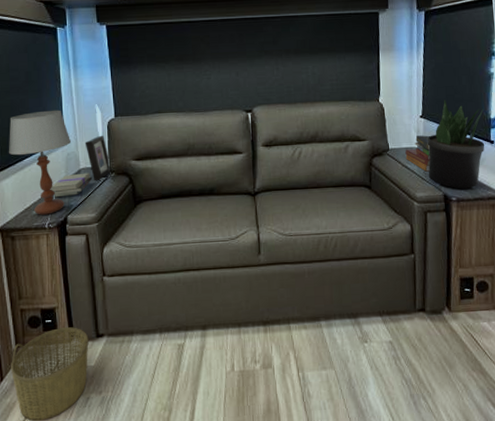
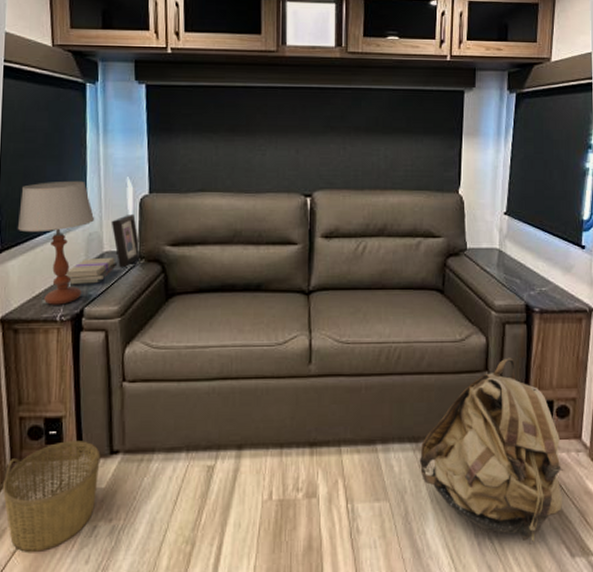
backpack: none [358,241,487,403] -> present [419,358,564,545]
books: present [405,135,431,172] -> none [485,235,514,277]
planter: present [427,99,485,189] -> none [509,195,575,299]

